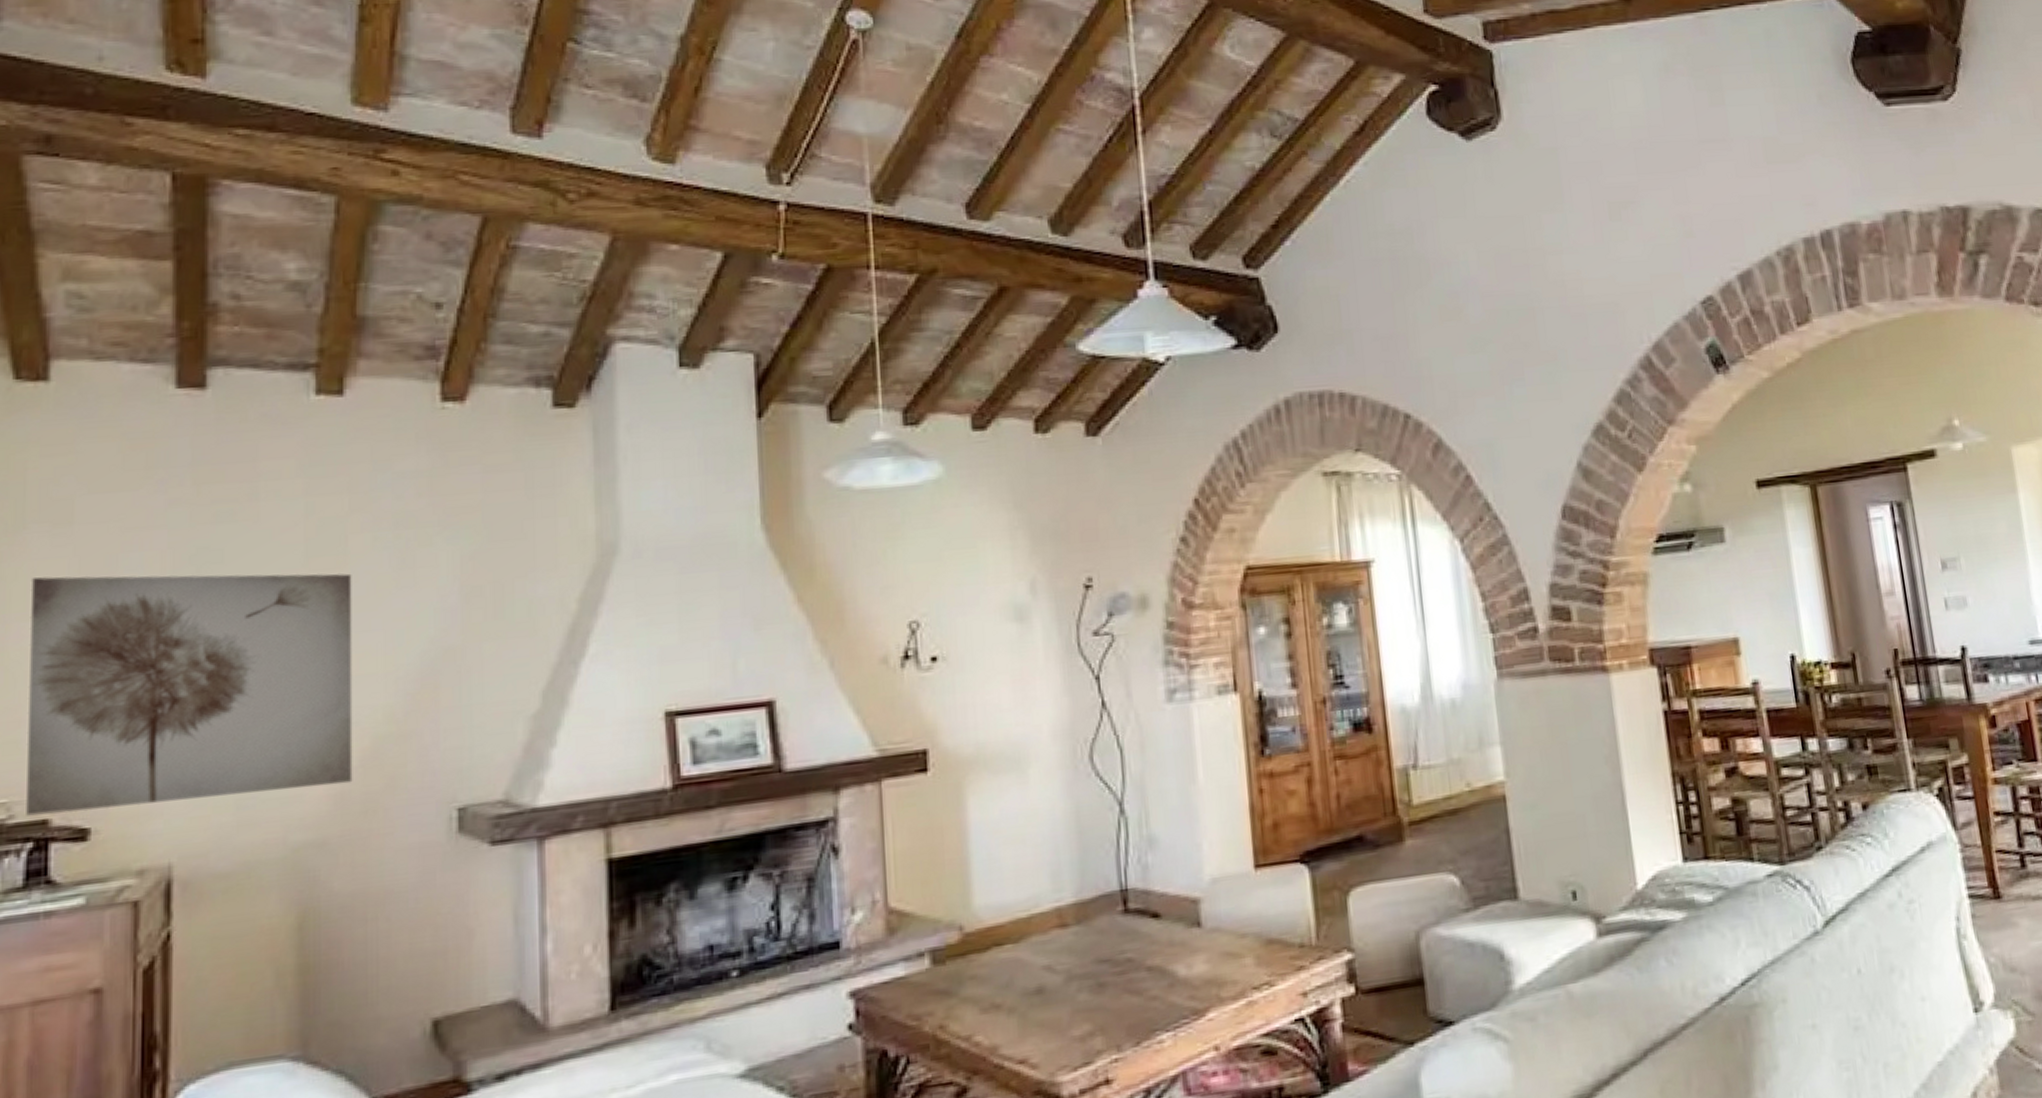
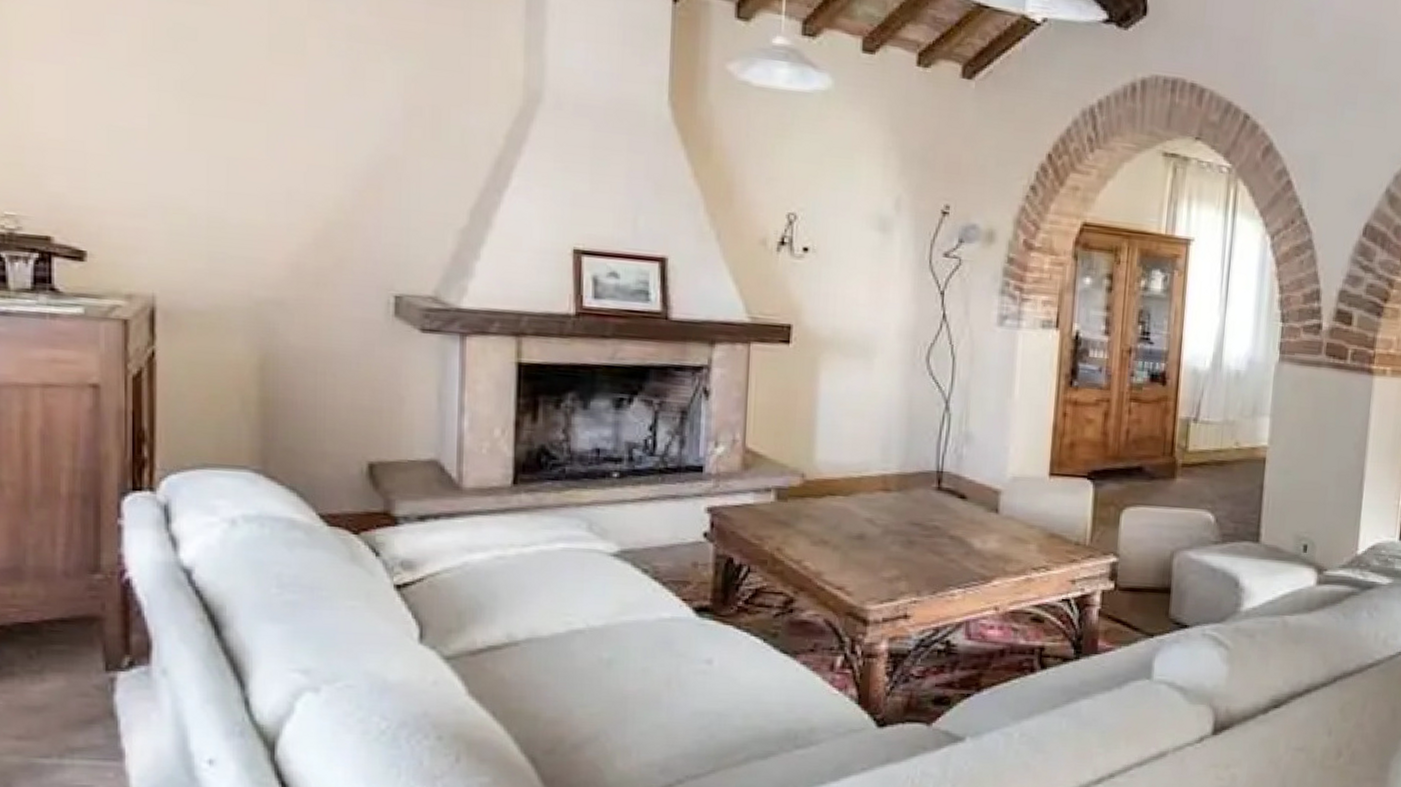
wall art: present [26,573,353,816] -> none [30,21,310,257]

